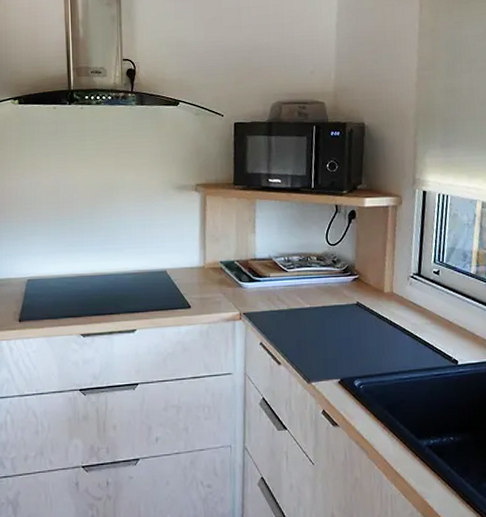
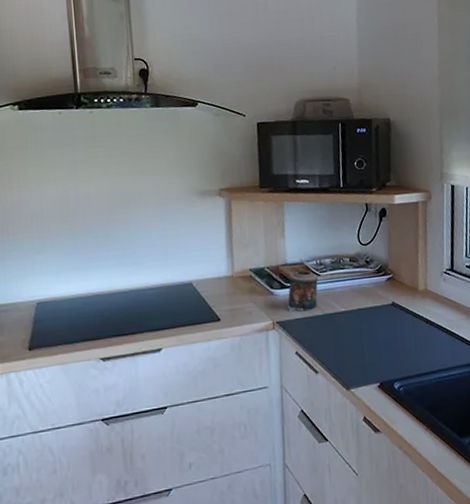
candle: none [254,265,286,305] -> present [286,270,319,312]

